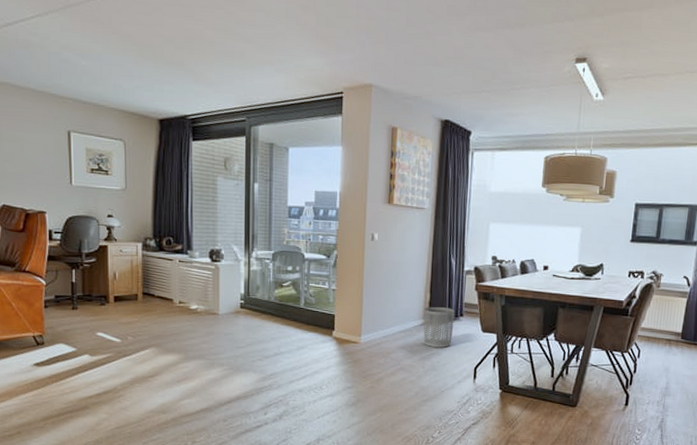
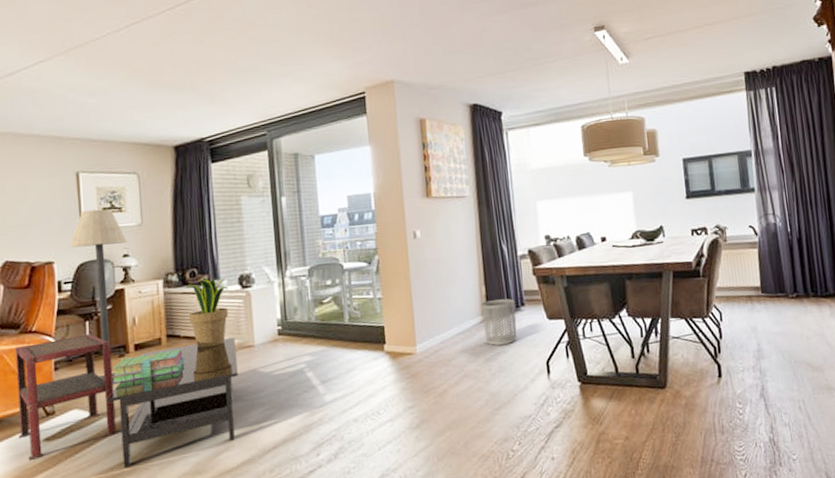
side table: none [11,280,97,380] -> present [16,333,118,461]
floor lamp: none [60,169,112,328] -> present [69,209,128,384]
coffee table: none [88,303,203,398] -> present [106,337,238,468]
stack of books: none [93,306,157,328] -> present [112,349,185,384]
potted plant: none [162,246,200,309] -> present [186,277,229,348]

